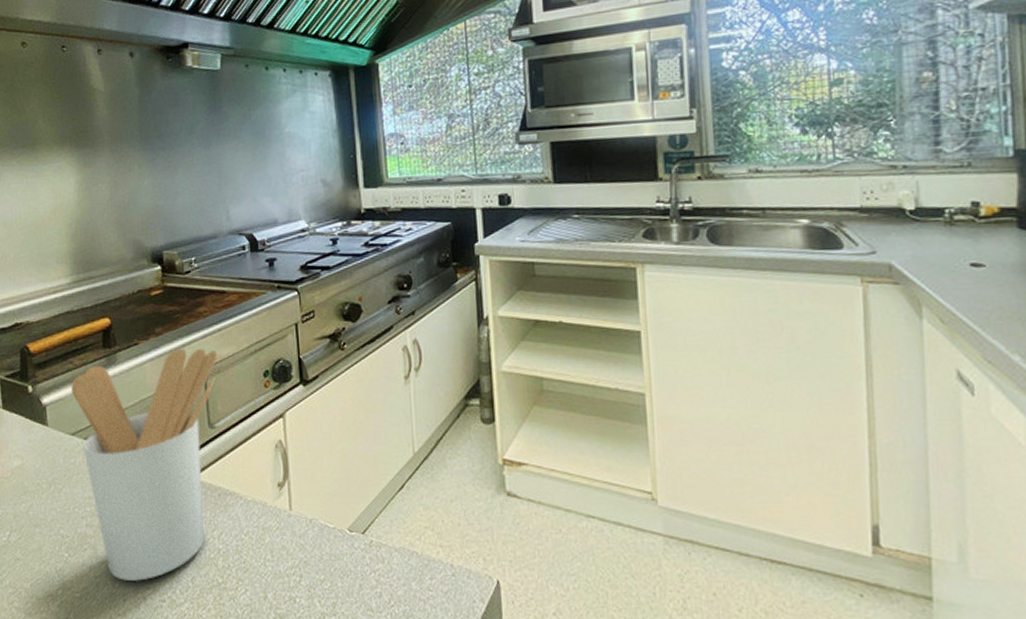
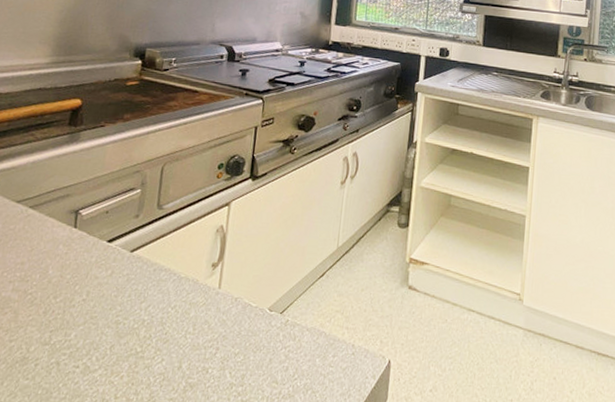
utensil holder: present [71,348,218,581] -> none [25,135,180,347]

